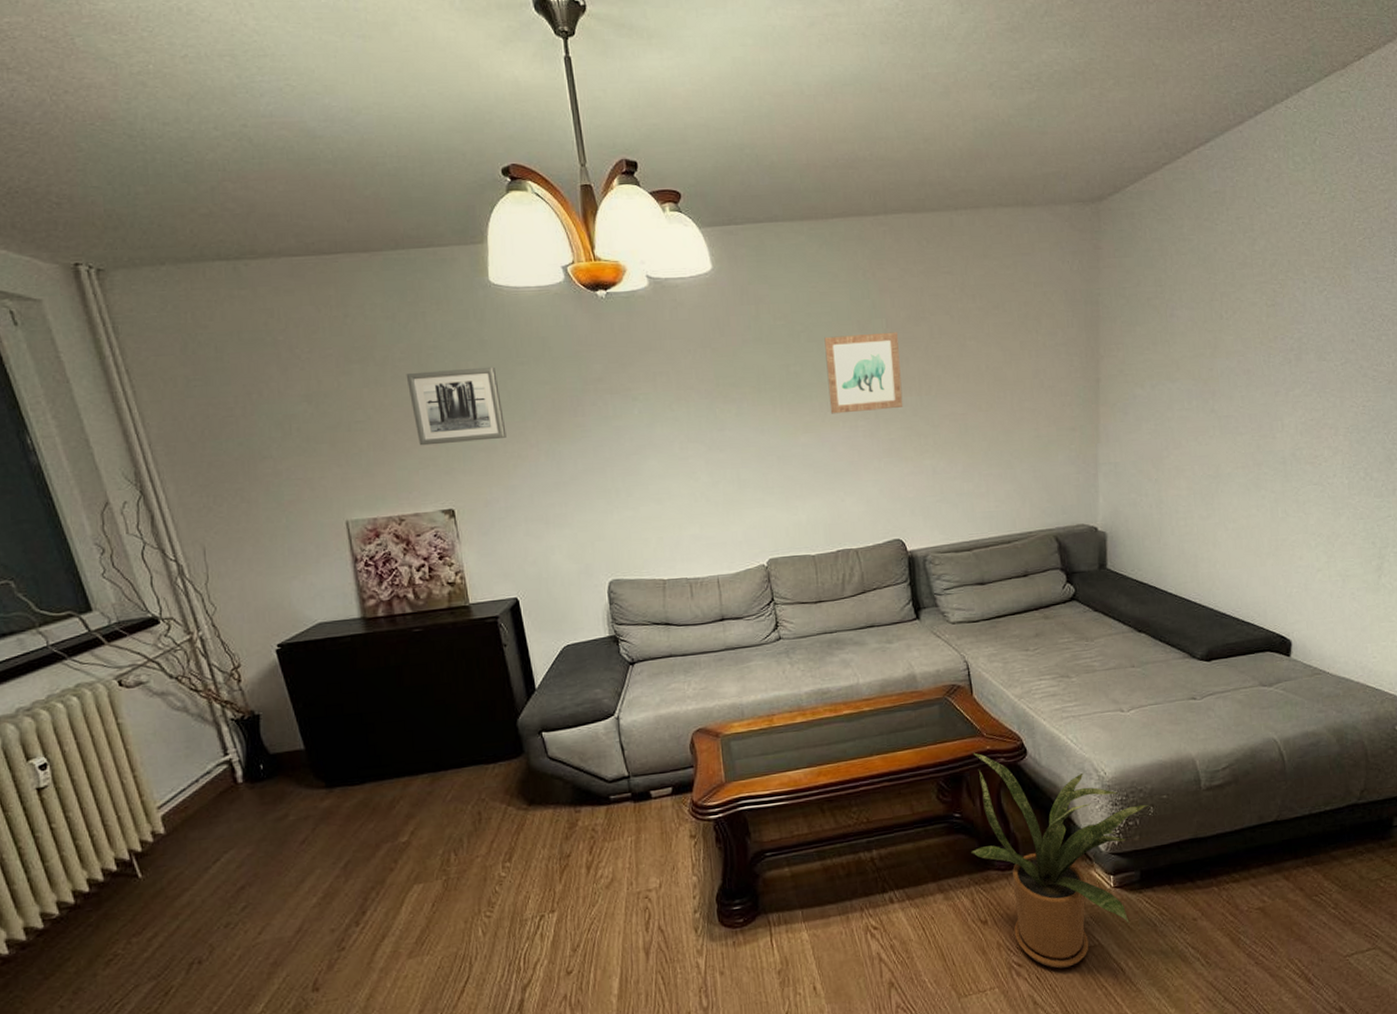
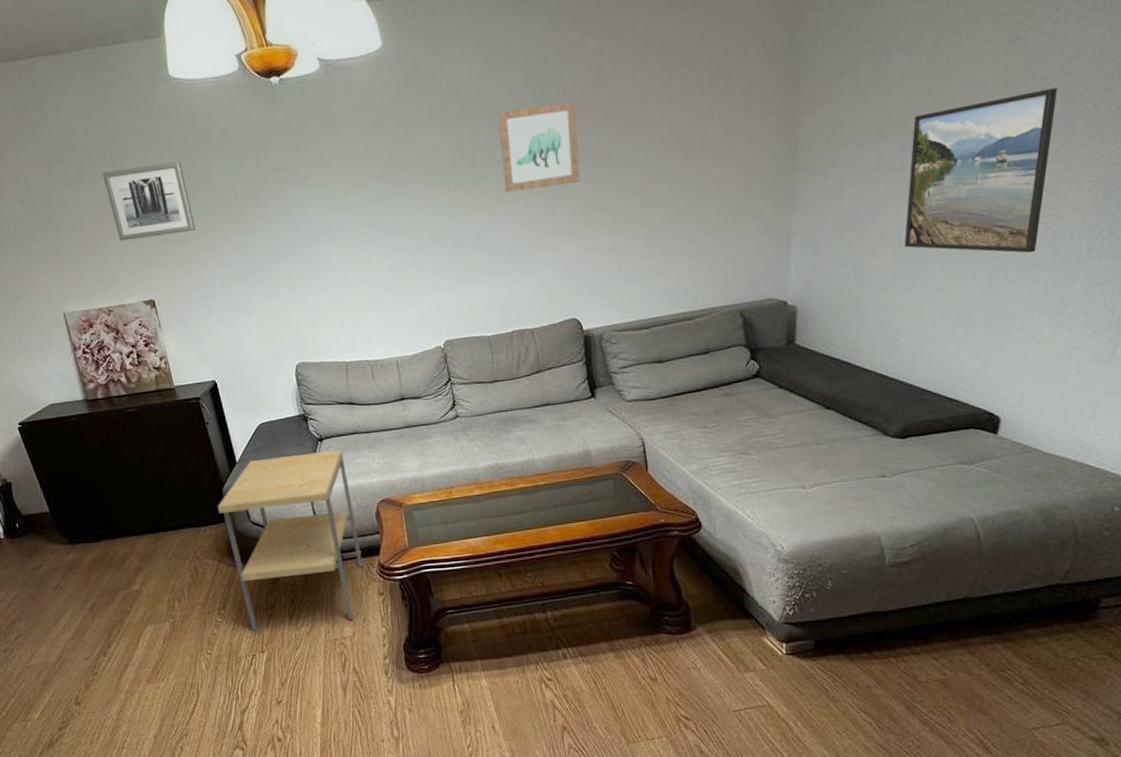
side table: none [510,674,674,887] -> present [217,449,363,631]
house plant: present [971,752,1150,968] -> none [643,525,828,724]
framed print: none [1196,347,1312,489] -> present [904,87,1058,253]

